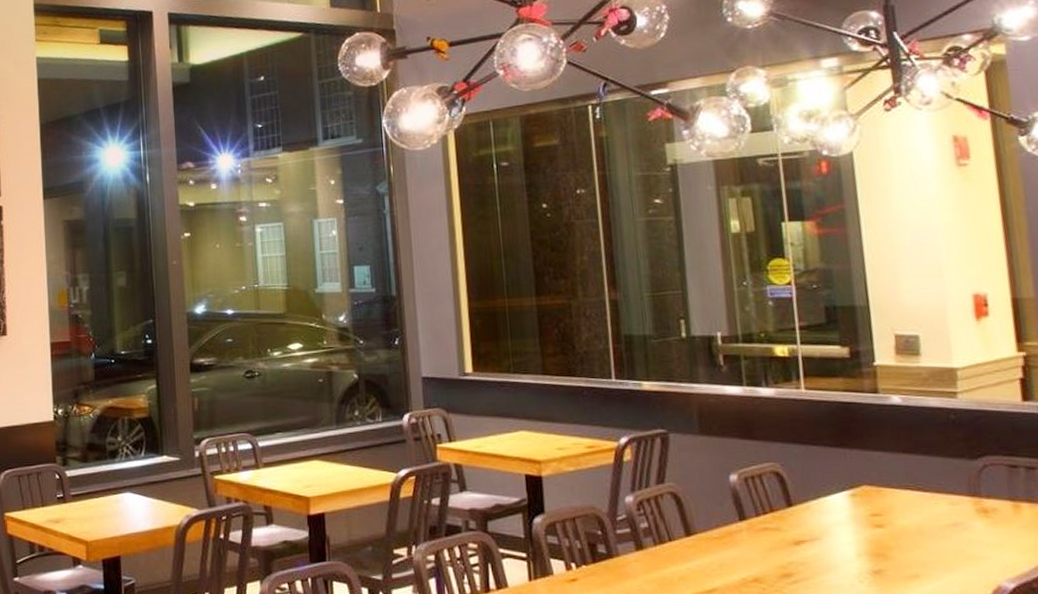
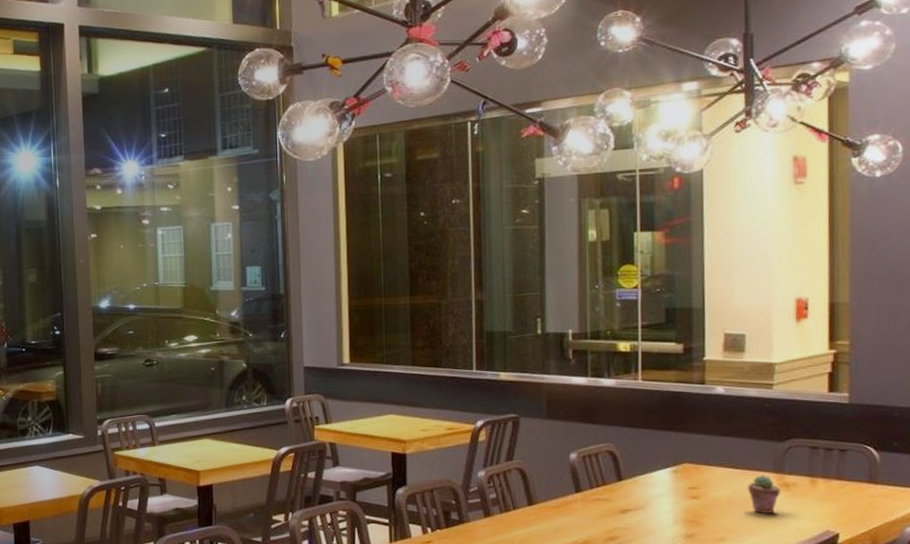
potted succulent: none [940,499,979,545] -> present [748,475,780,513]

